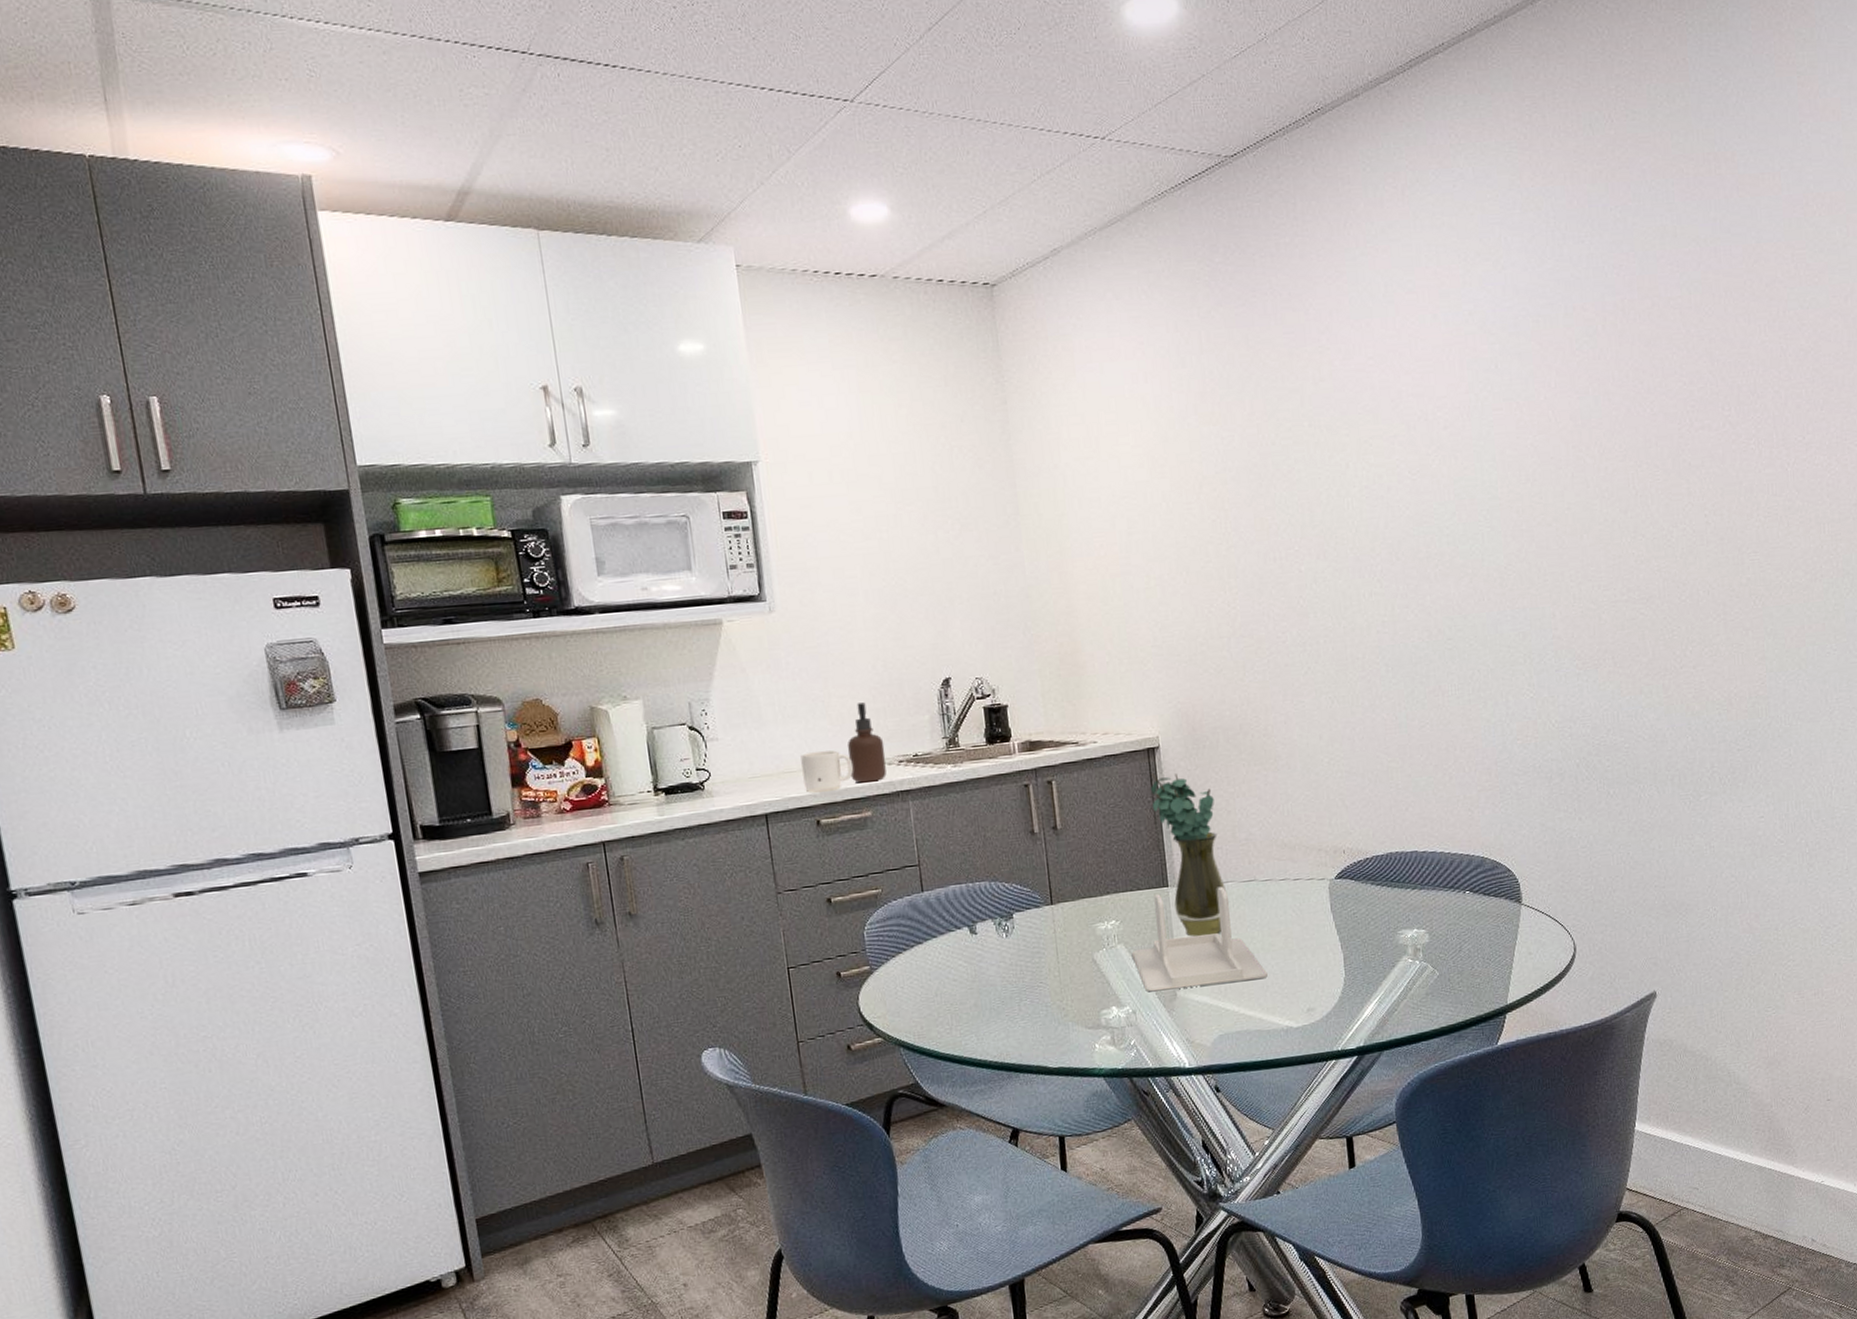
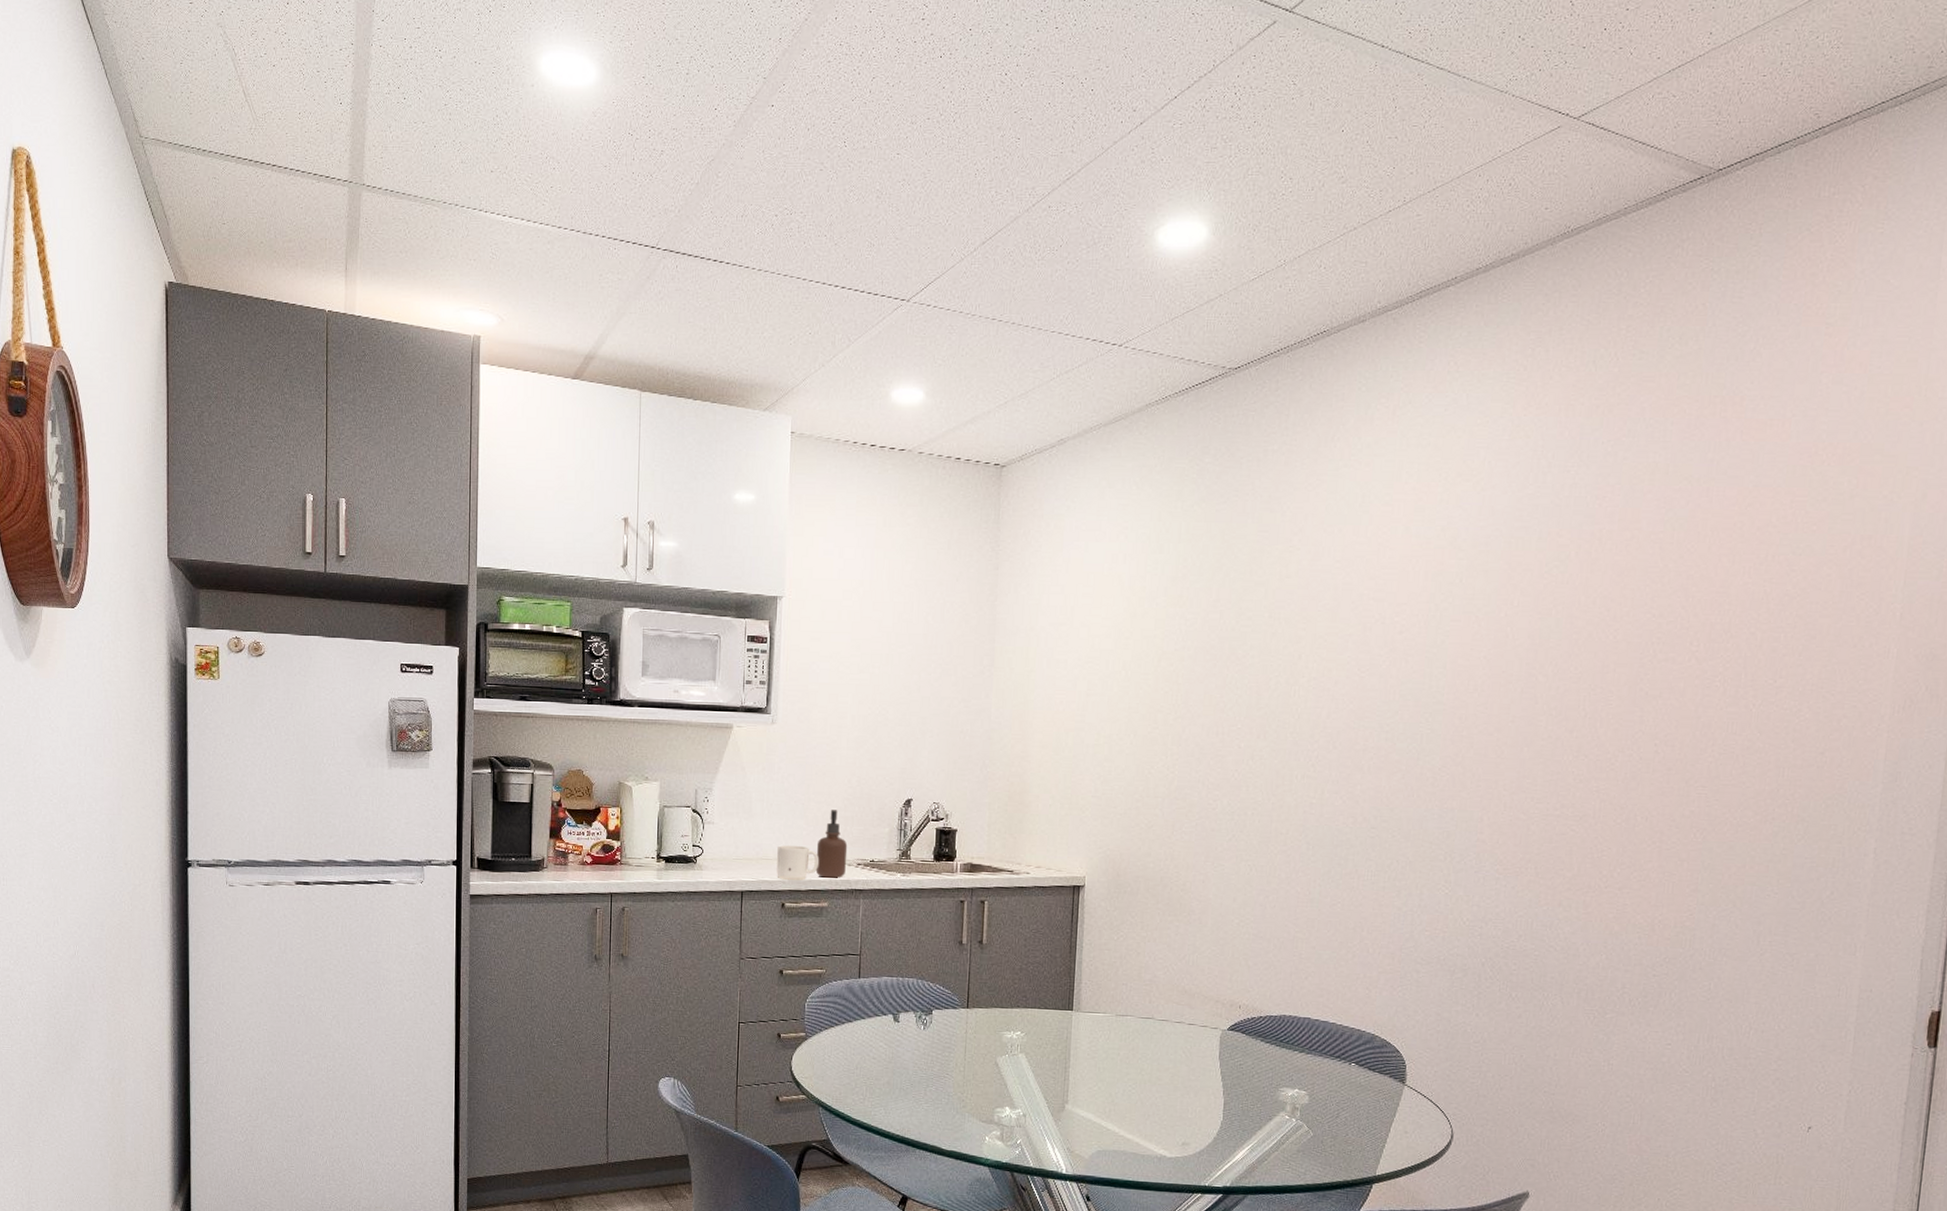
napkin holder: present [1131,886,1268,992] -> none [1030,1015,1150,1107]
vase: present [1151,773,1226,937] -> none [1069,908,1127,1061]

